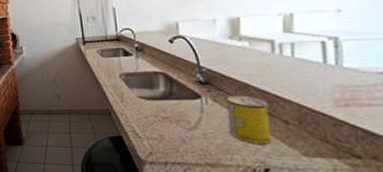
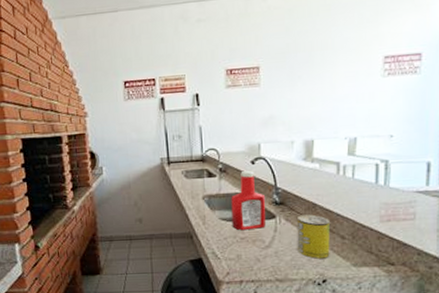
ketchup bottle: none [149,50,190,110] -> present [231,171,266,231]

